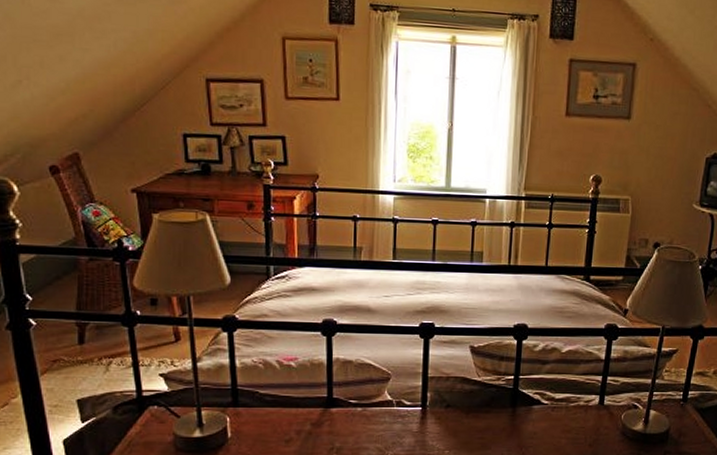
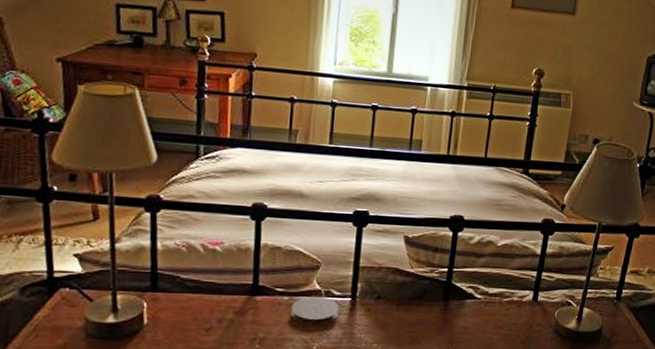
coaster: none [365,406,411,435] -> present [291,296,339,326]

